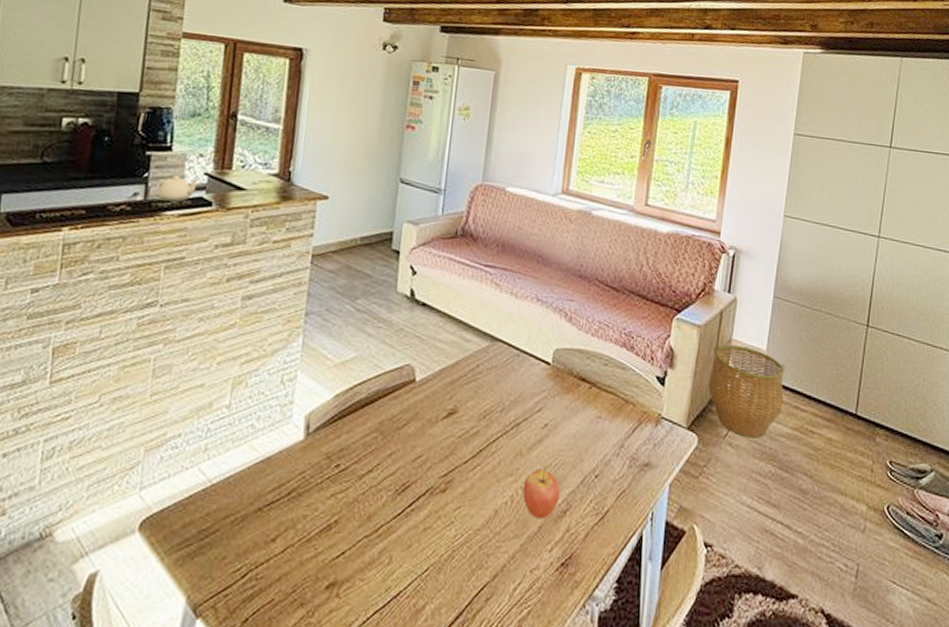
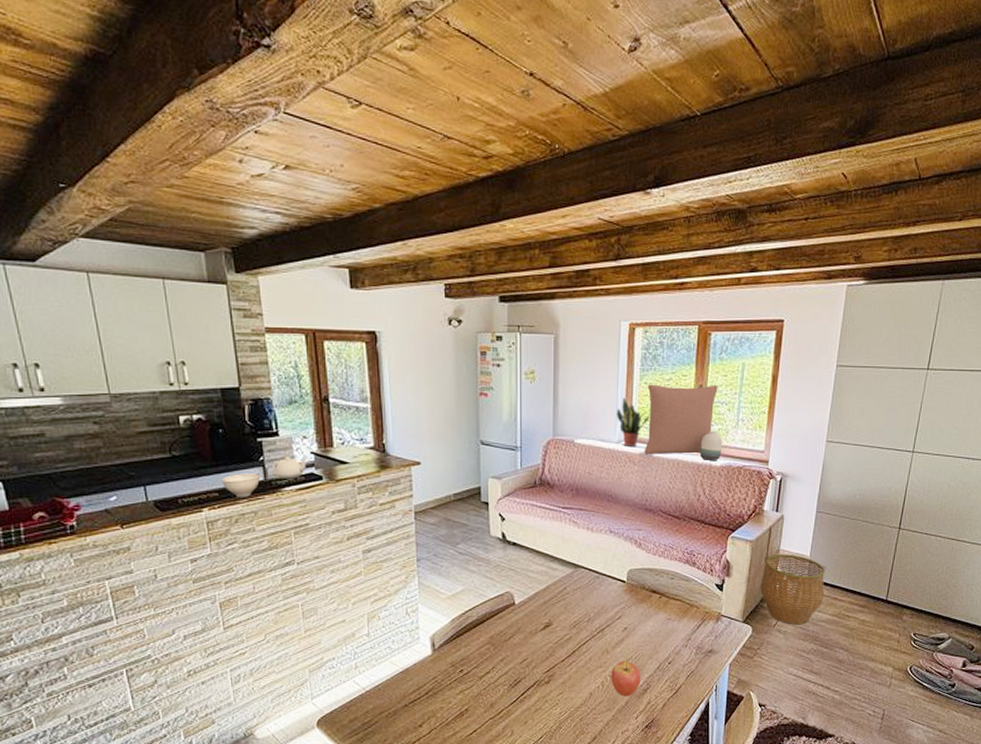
bowl: none [92,190,140,219] -> present [221,473,260,498]
potted plant: none [555,145,591,203] -> present [617,397,649,448]
pillow: none [582,134,667,217] -> present [644,384,718,455]
vase: none [644,191,671,226] -> present [700,430,723,460]

